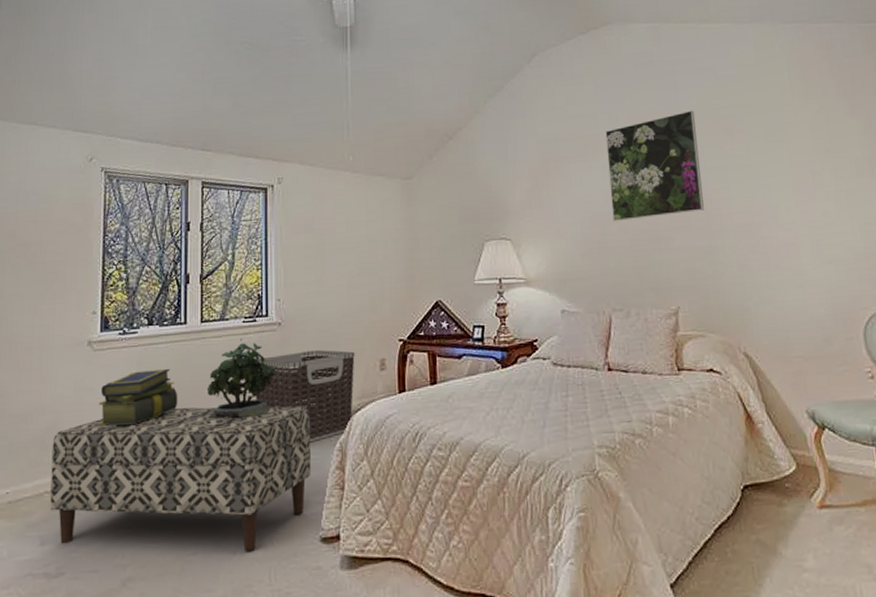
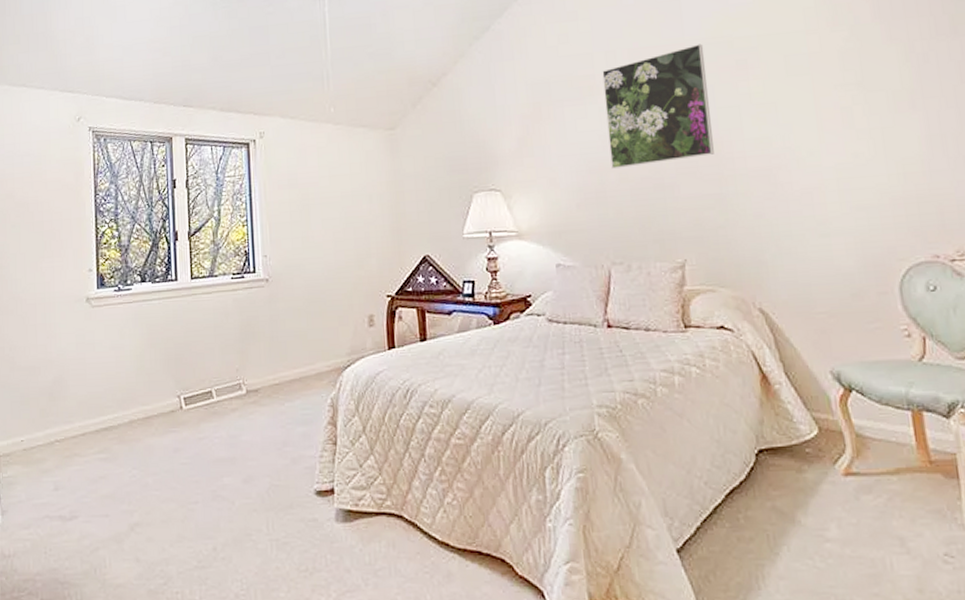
bench: present [50,405,311,551] -> none [59,361,304,501]
stack of books: present [98,369,178,426] -> none [99,325,173,380]
potted plant: present [206,338,275,419] -> none [199,294,265,374]
clothes hamper: present [256,349,355,443] -> none [247,305,343,398]

